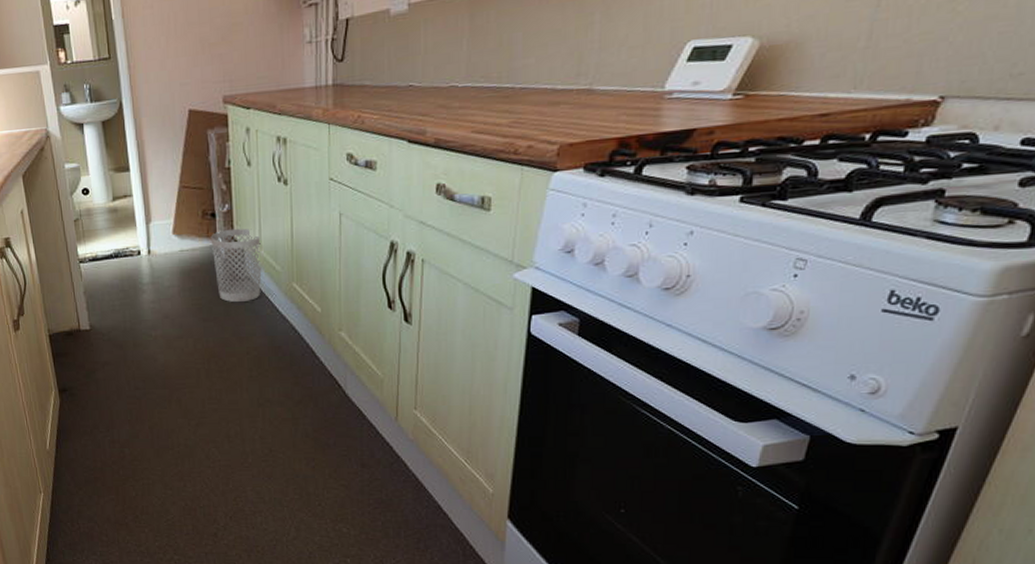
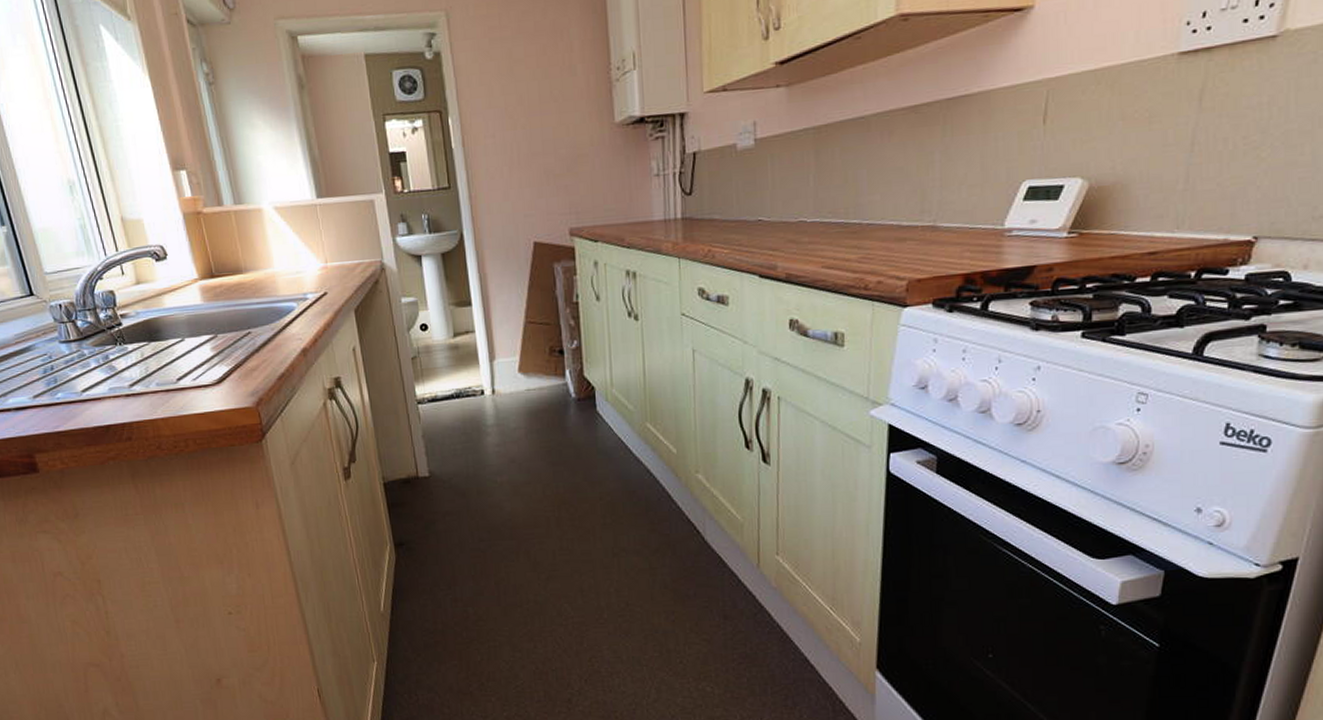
wastebasket: present [210,228,262,303] -> none [559,365,614,445]

